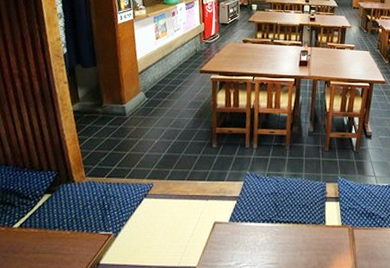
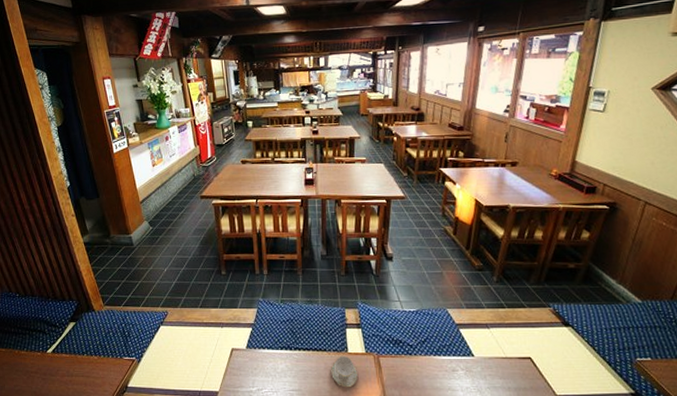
teacup: none [308,228,333,260] -> present [331,355,358,388]

